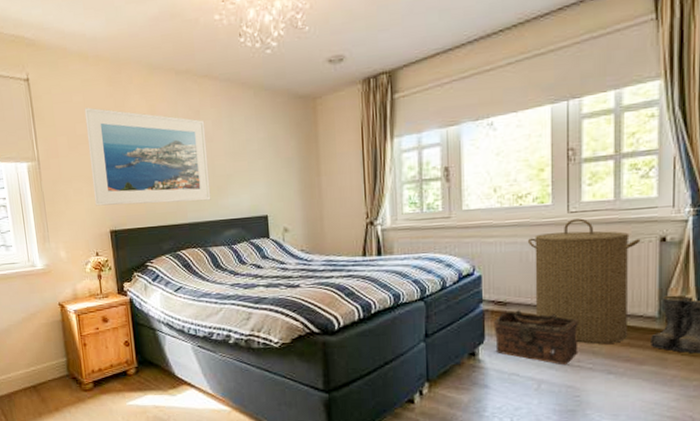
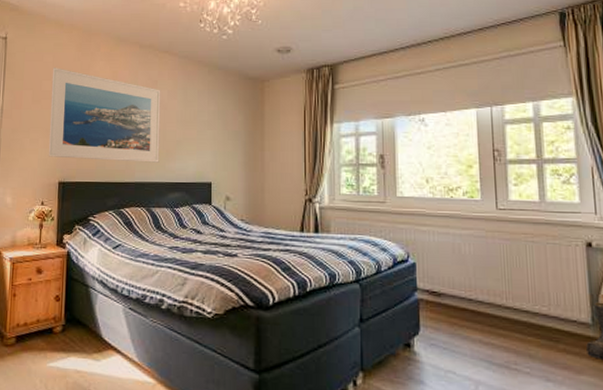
basket: present [493,310,580,366] -> none [428,302,515,367]
laundry hamper: present [528,218,641,344] -> none [460,216,568,348]

